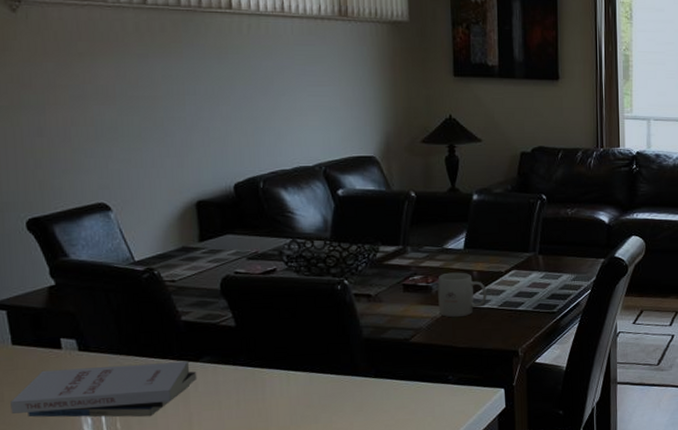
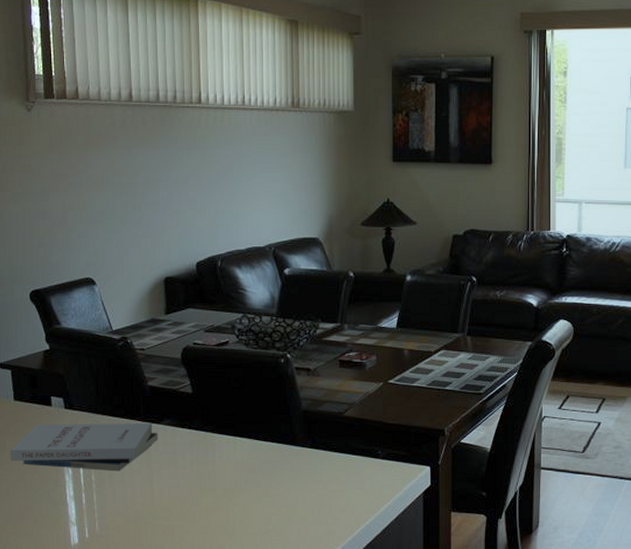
mug: present [438,272,487,318] -> none [371,350,416,394]

